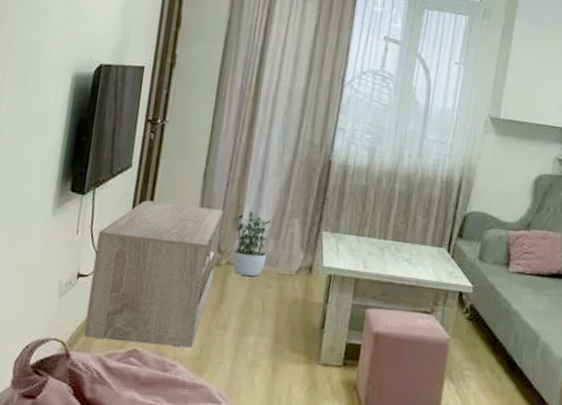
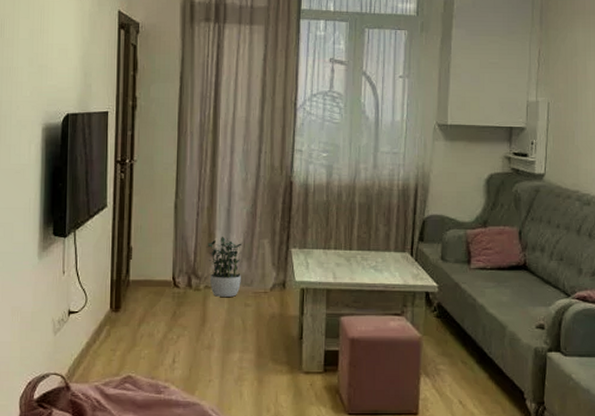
tv stand: present [83,200,223,348] -> none [80,236,196,370]

